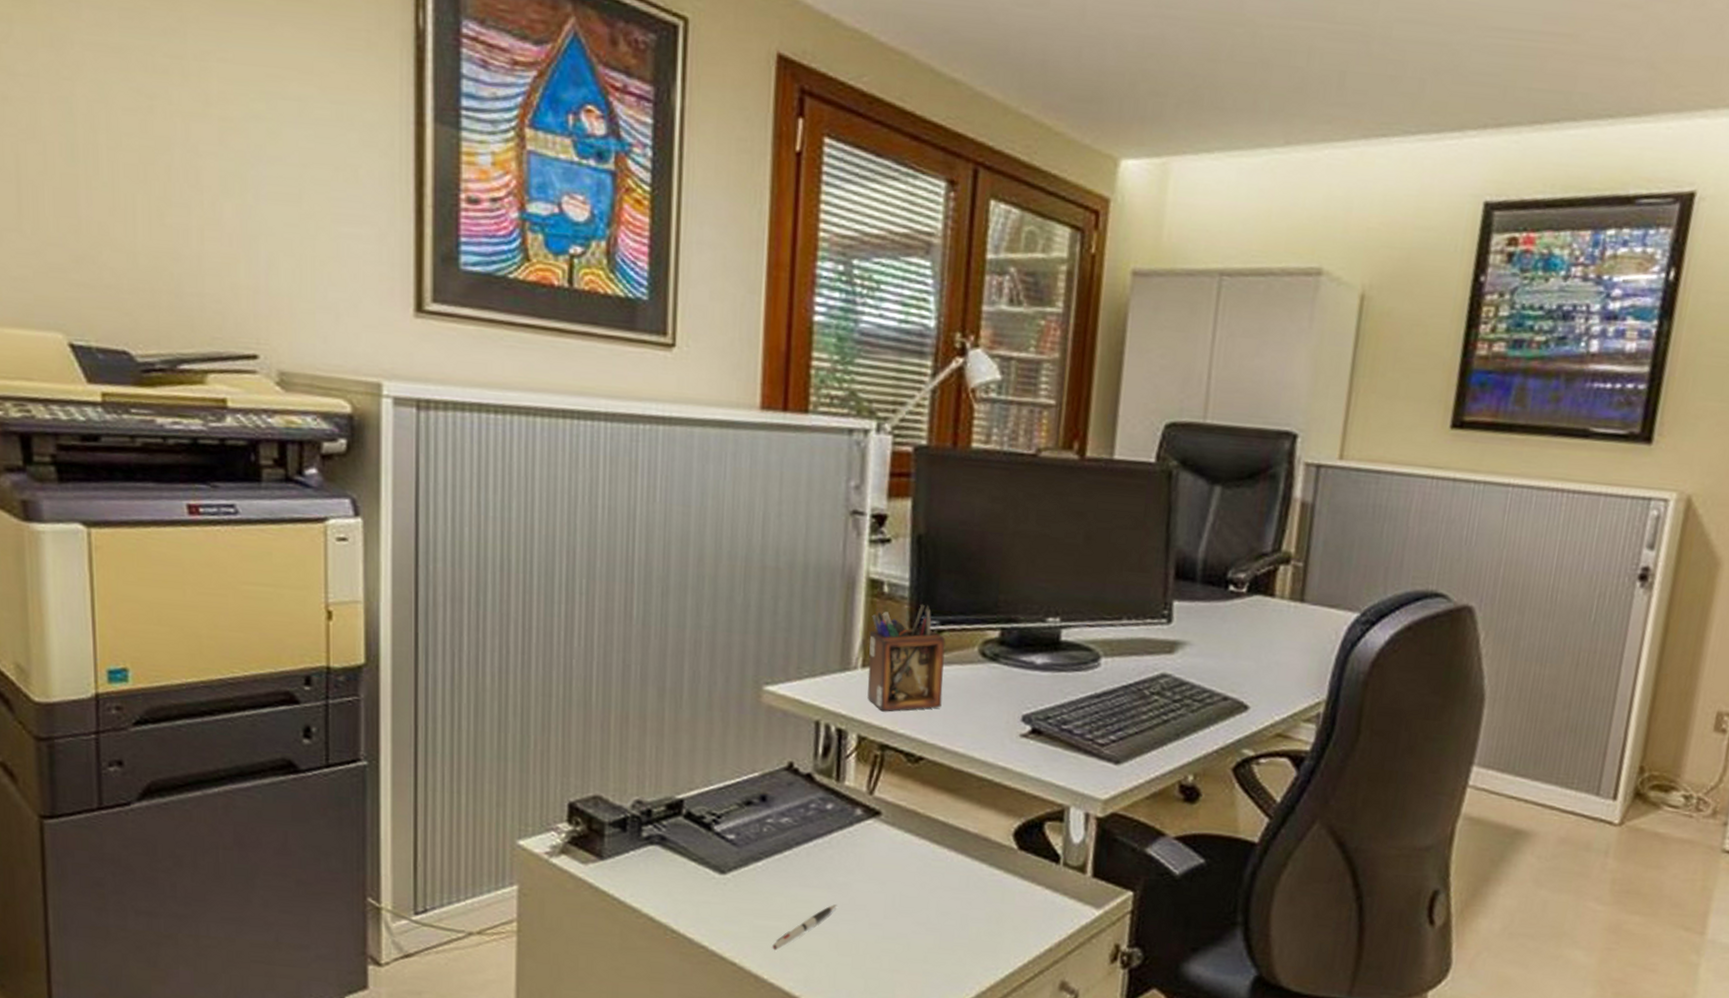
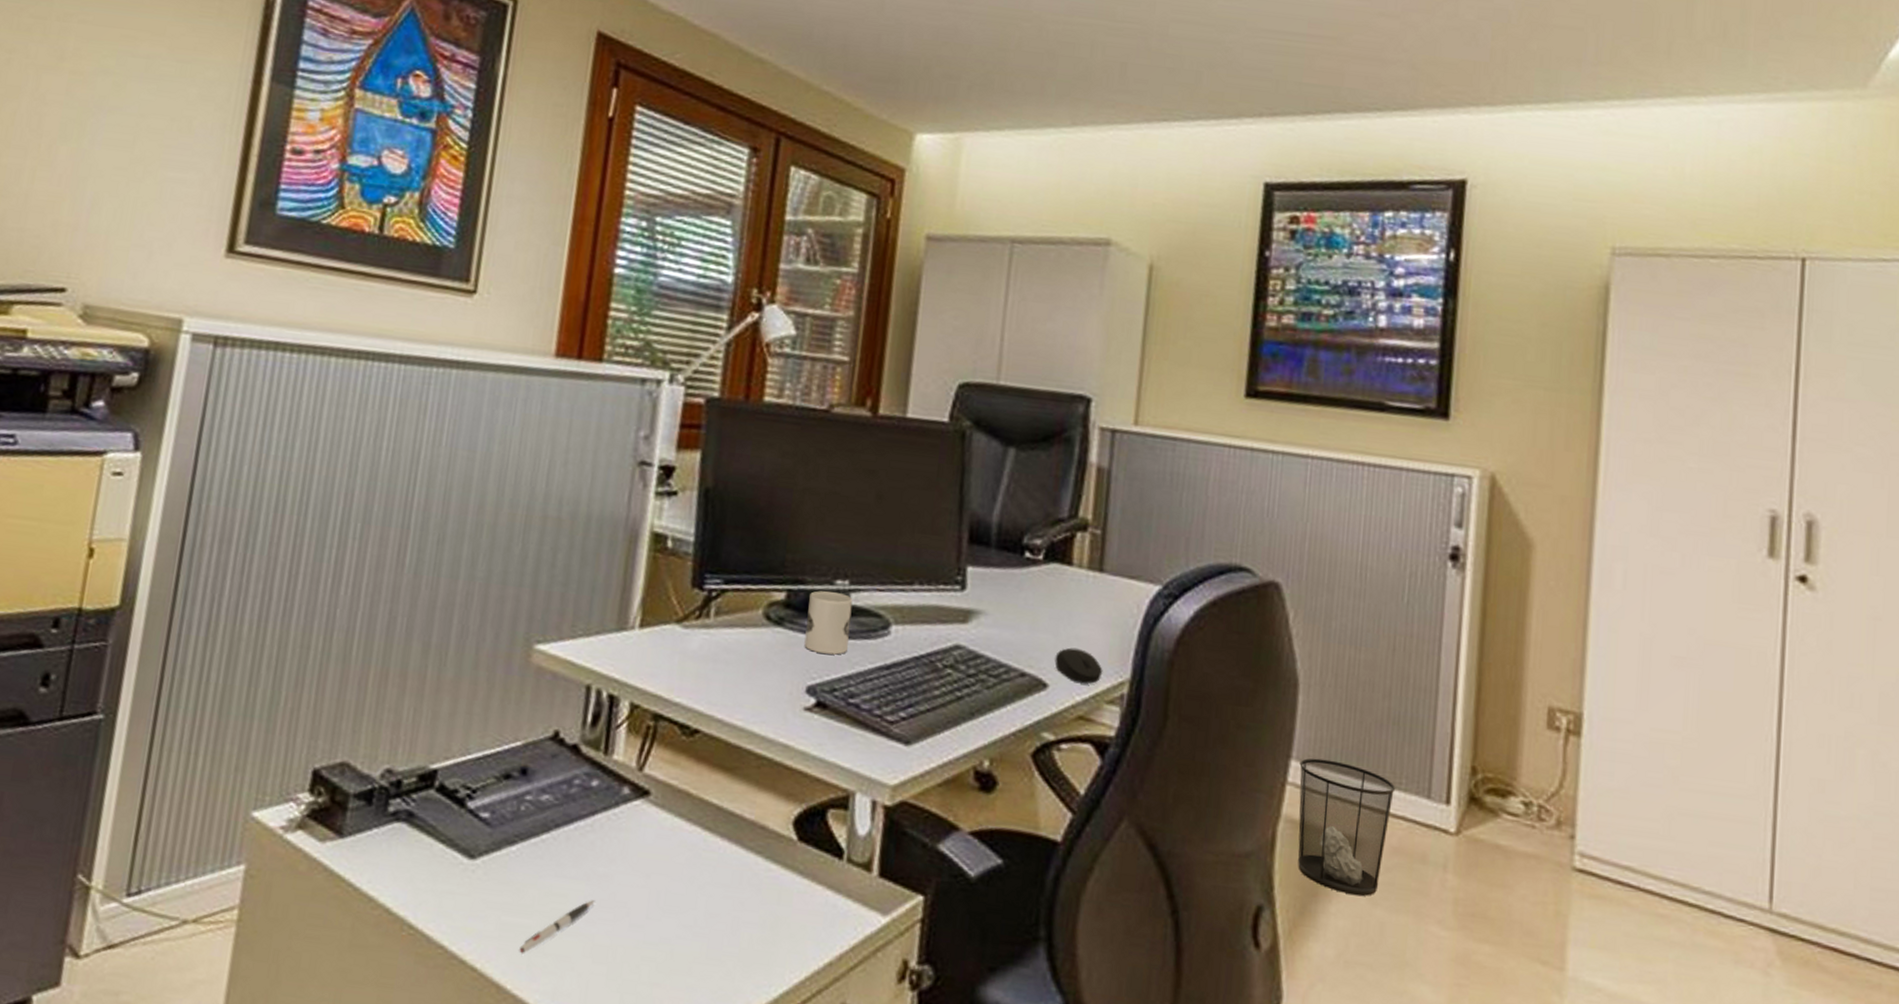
desk organizer: present [867,604,946,712] -> none [643,561,729,677]
mug: none [1019,628,1064,686] -> present [804,591,853,655]
computer mouse: none [1255,672,1301,705] -> present [1054,647,1103,684]
waste bin: none [1473,763,1568,880] -> present [1298,758,1396,897]

